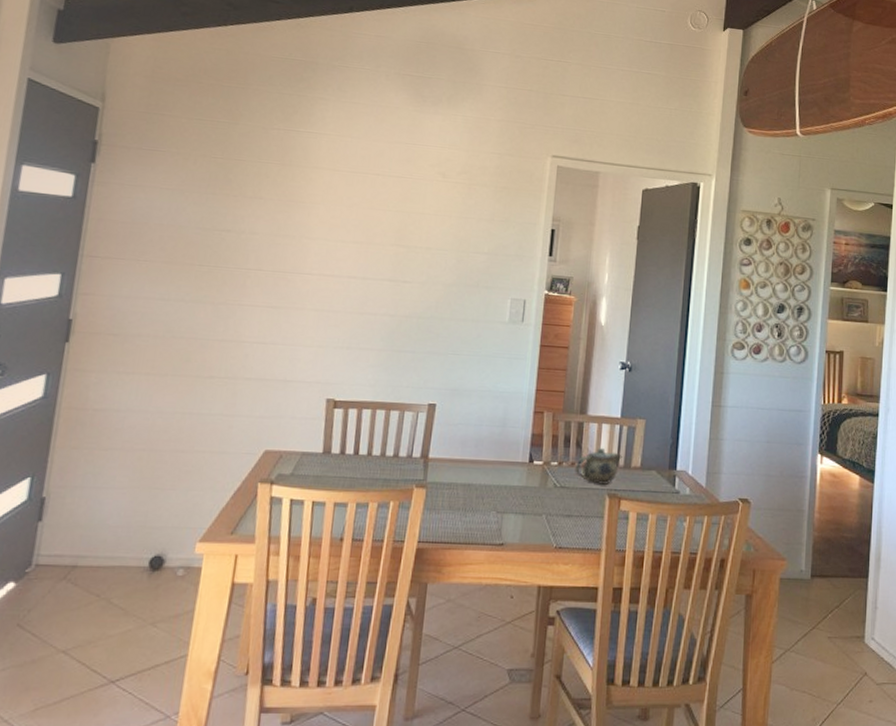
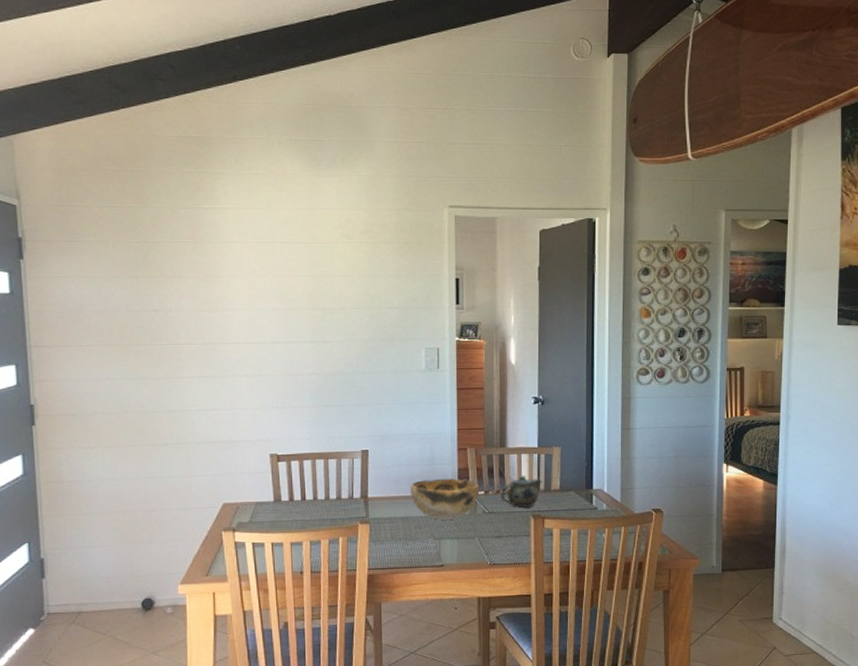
decorative bowl: none [476,443,553,491] -> present [411,478,480,520]

